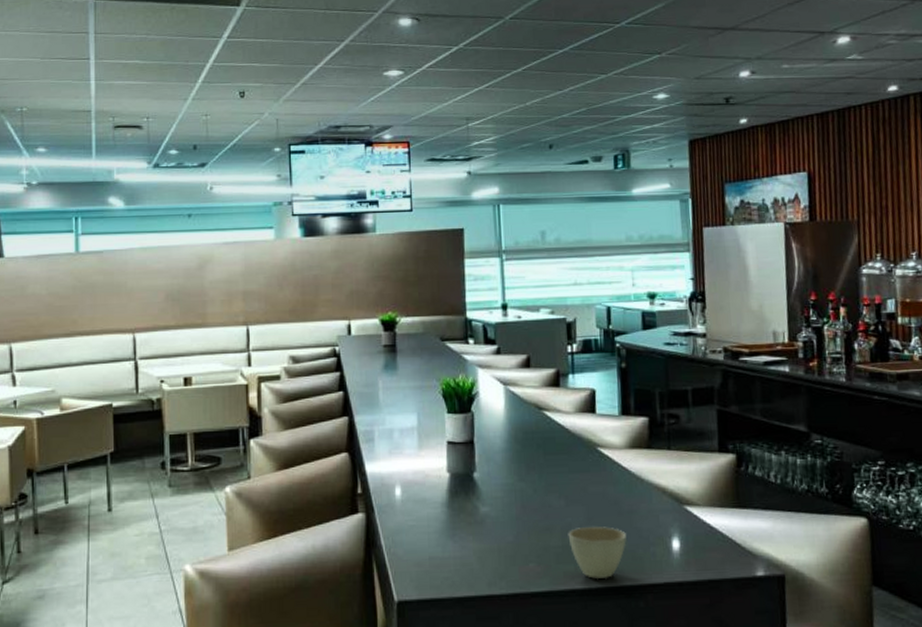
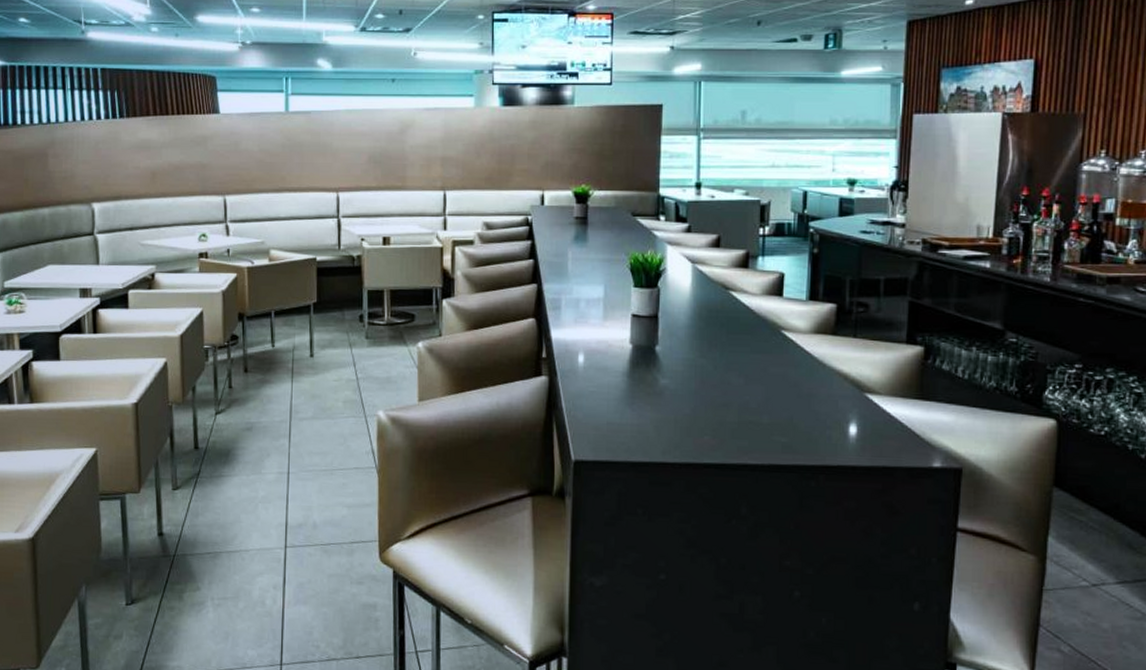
cup: present [568,526,626,579] -> none [745,406,803,456]

